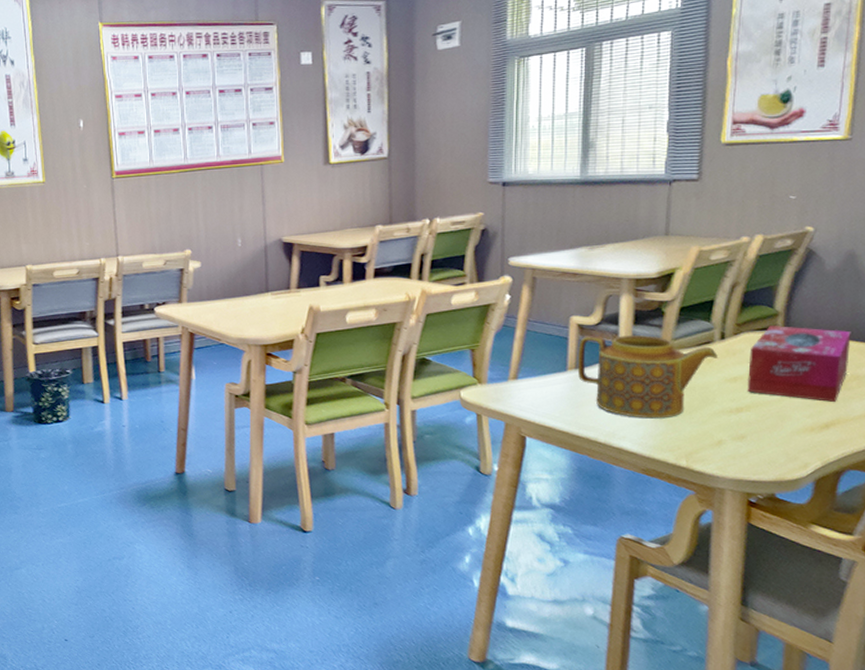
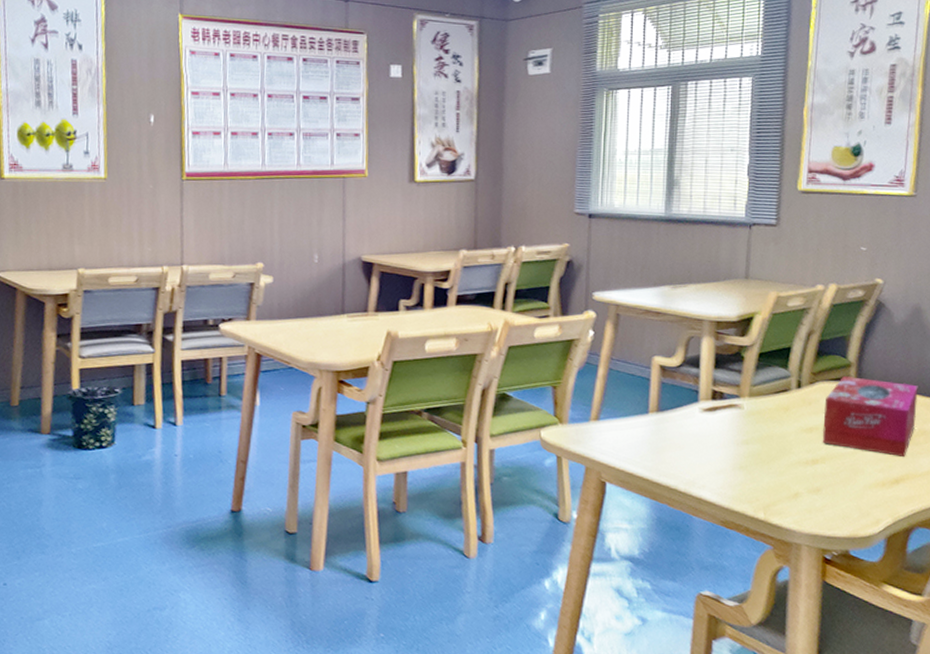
teapot: present [577,335,718,419] -> none [658,377,794,468]

